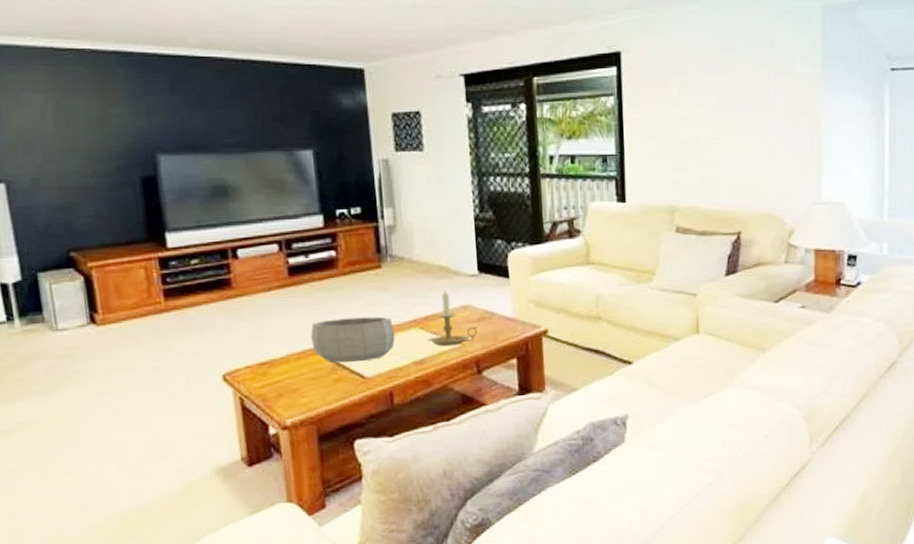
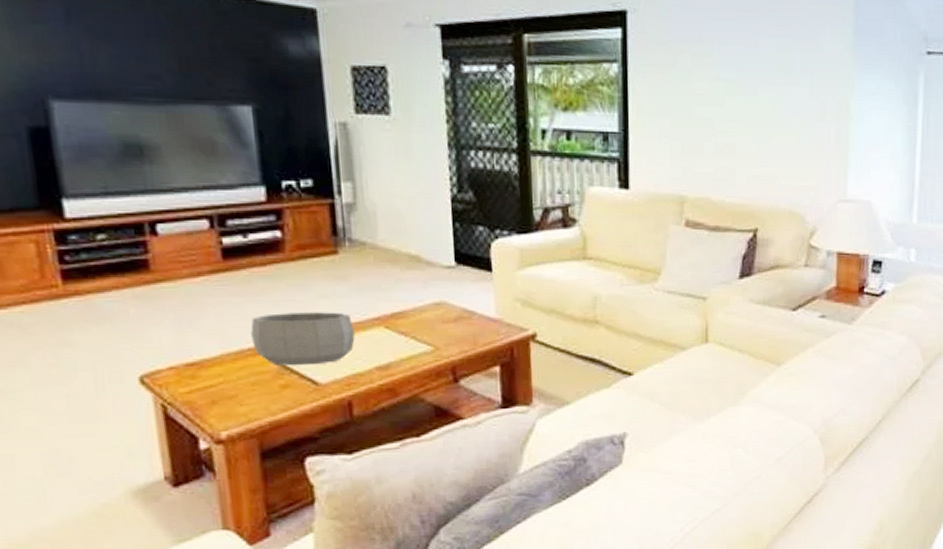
candle holder: present [426,291,478,347] -> none [392,284,454,350]

